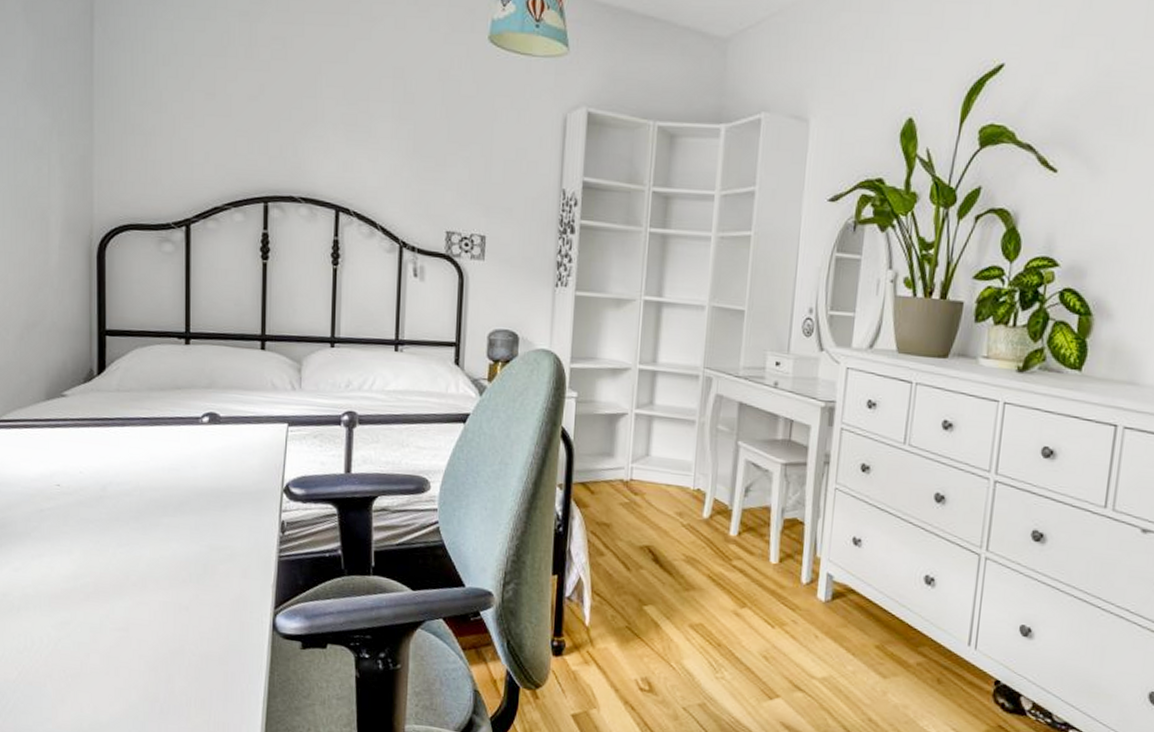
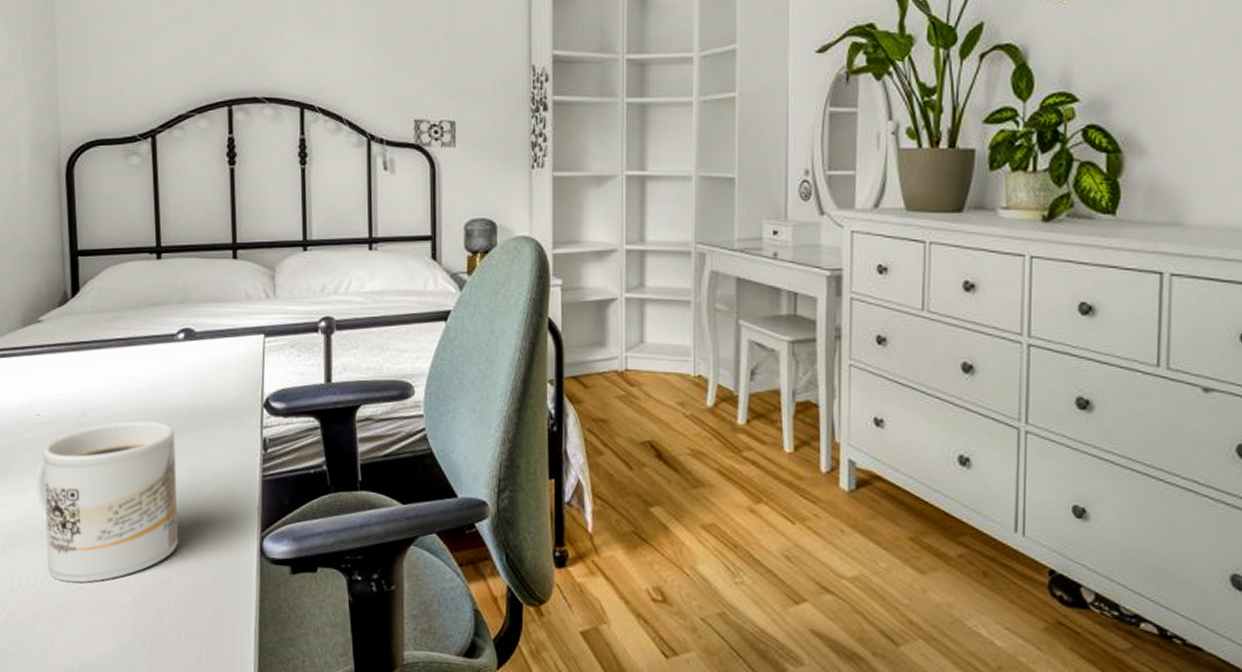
mug: none [53,497,195,647] -> present [35,421,178,583]

